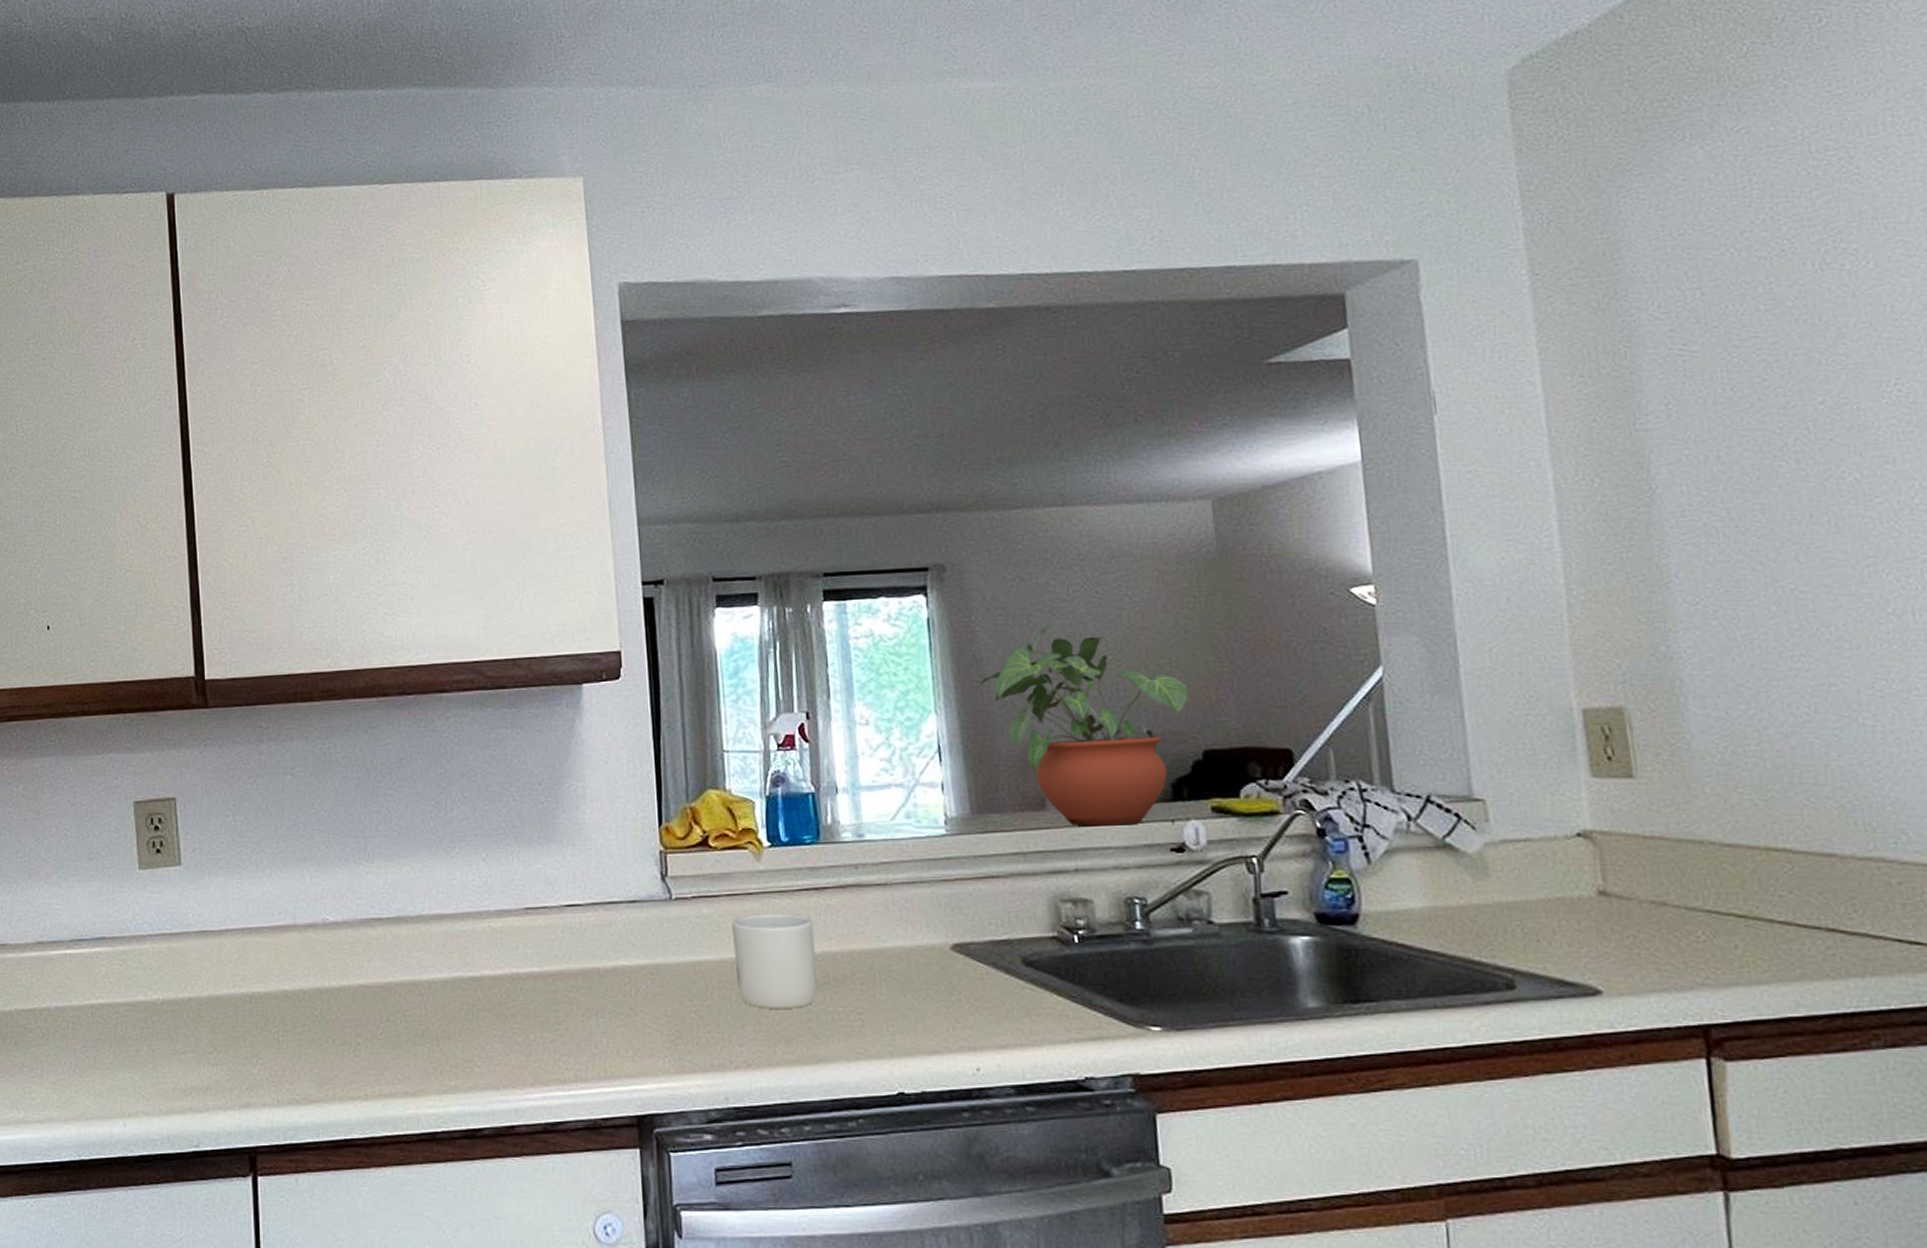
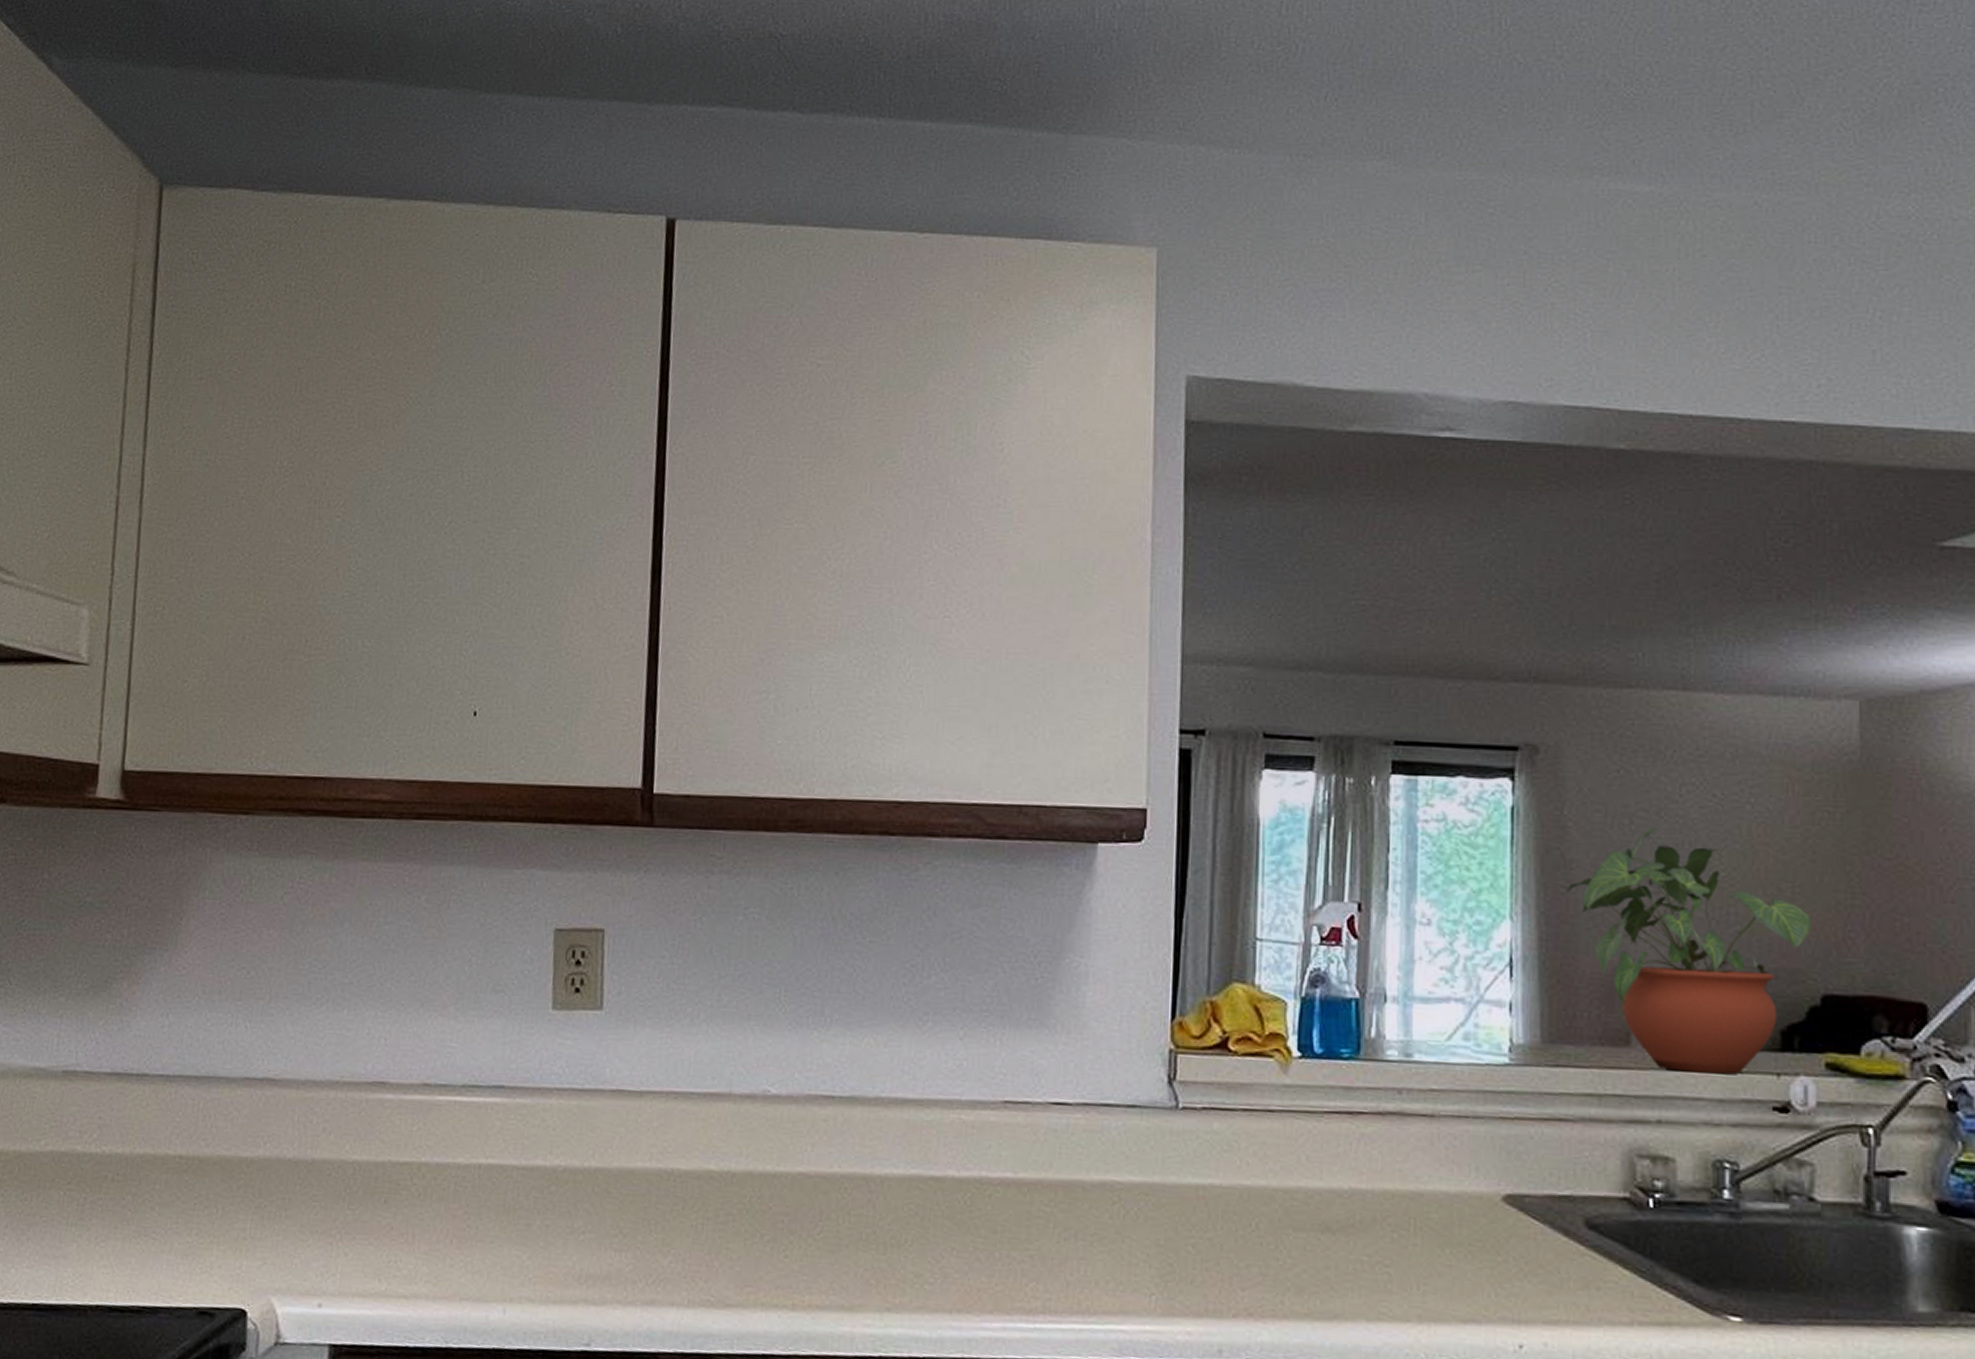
mug: present [732,913,817,1009] -> none [1245,1135,1343,1253]

